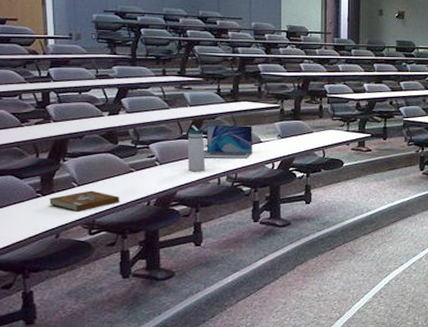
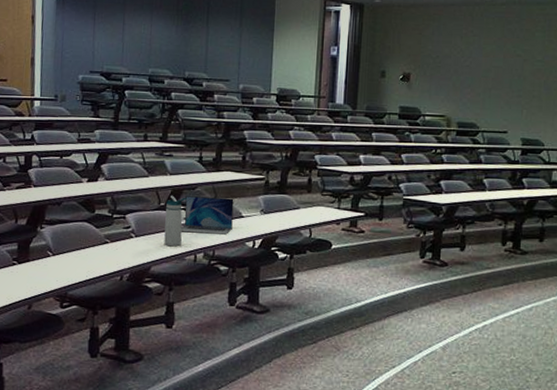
book: present [49,190,119,212] -> none [24,260,93,283]

